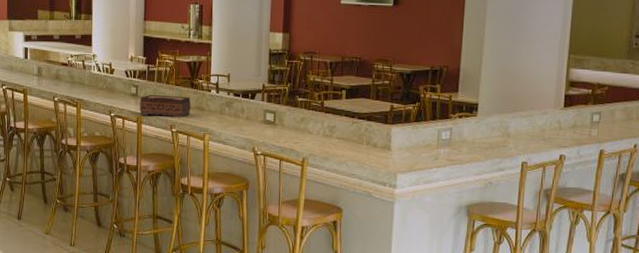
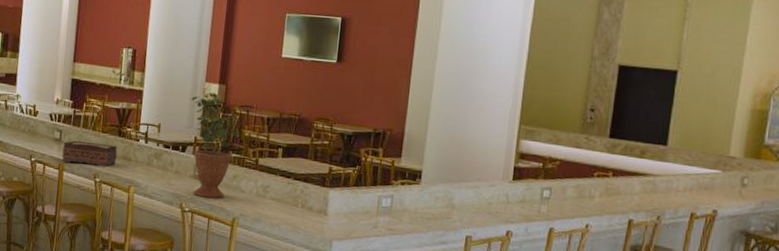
potted plant: none [256,37,305,141] -> present [190,87,240,199]

